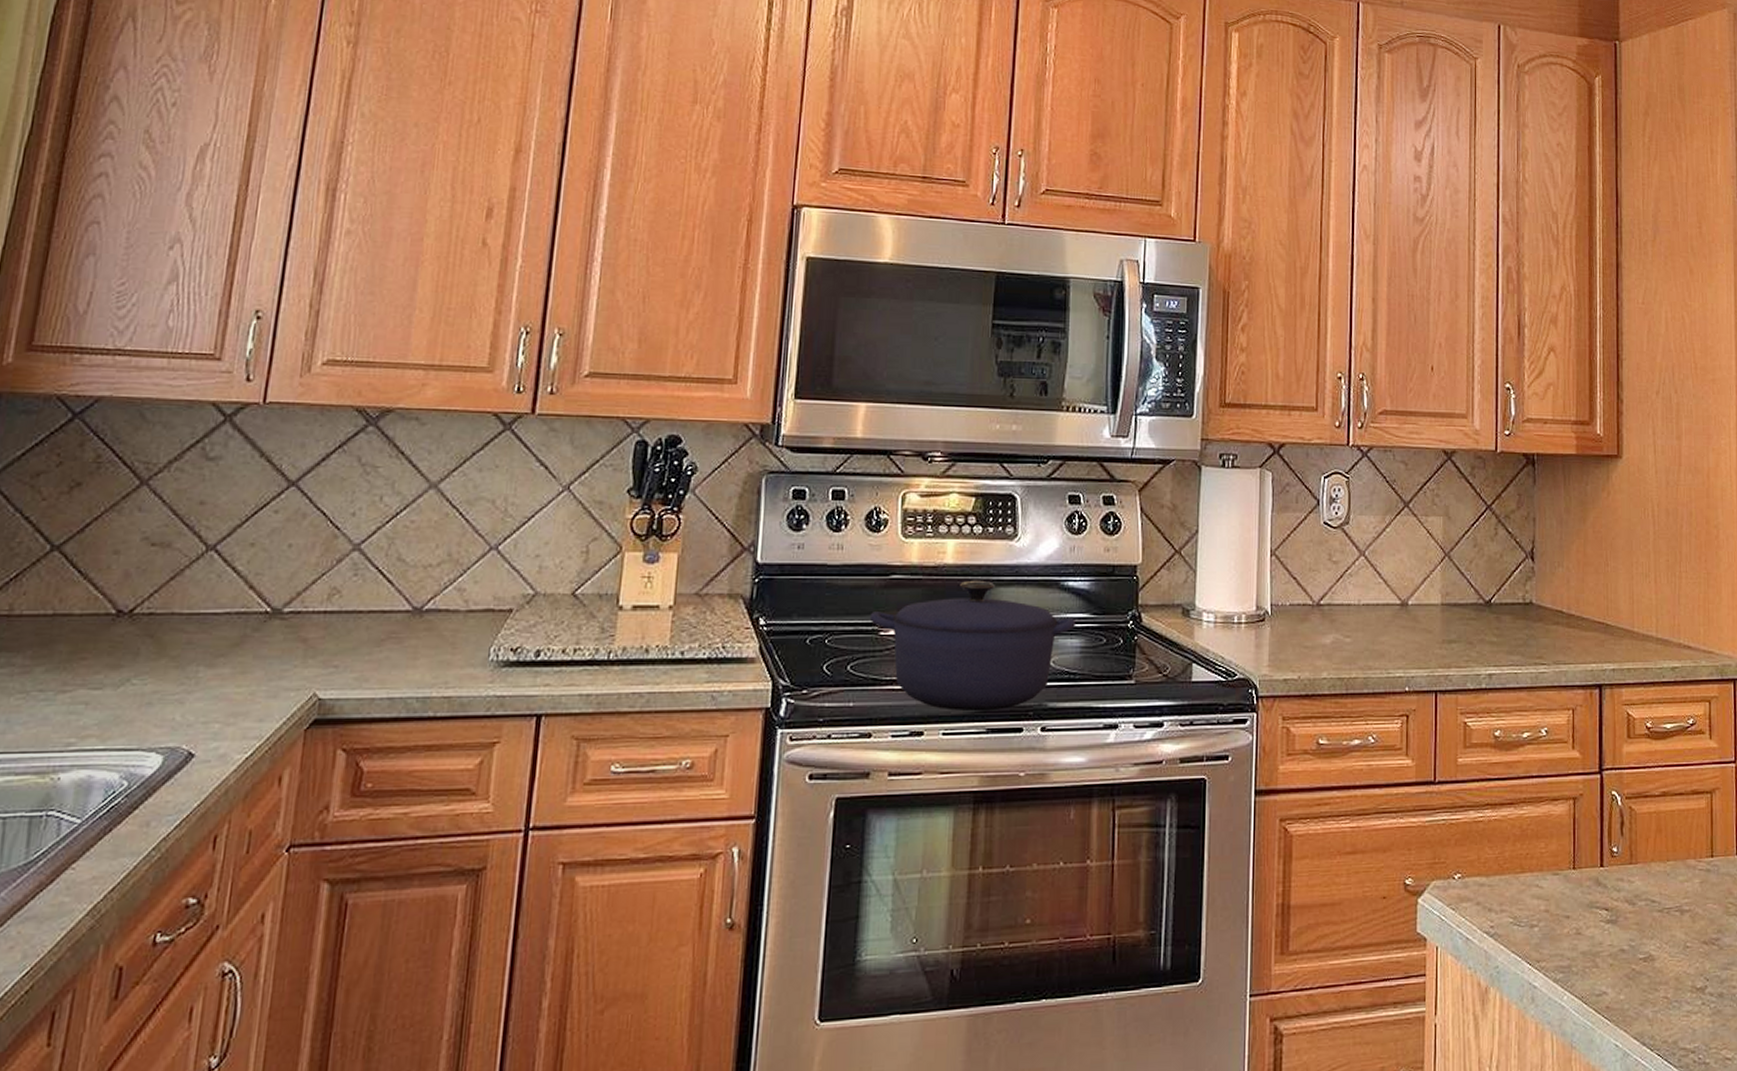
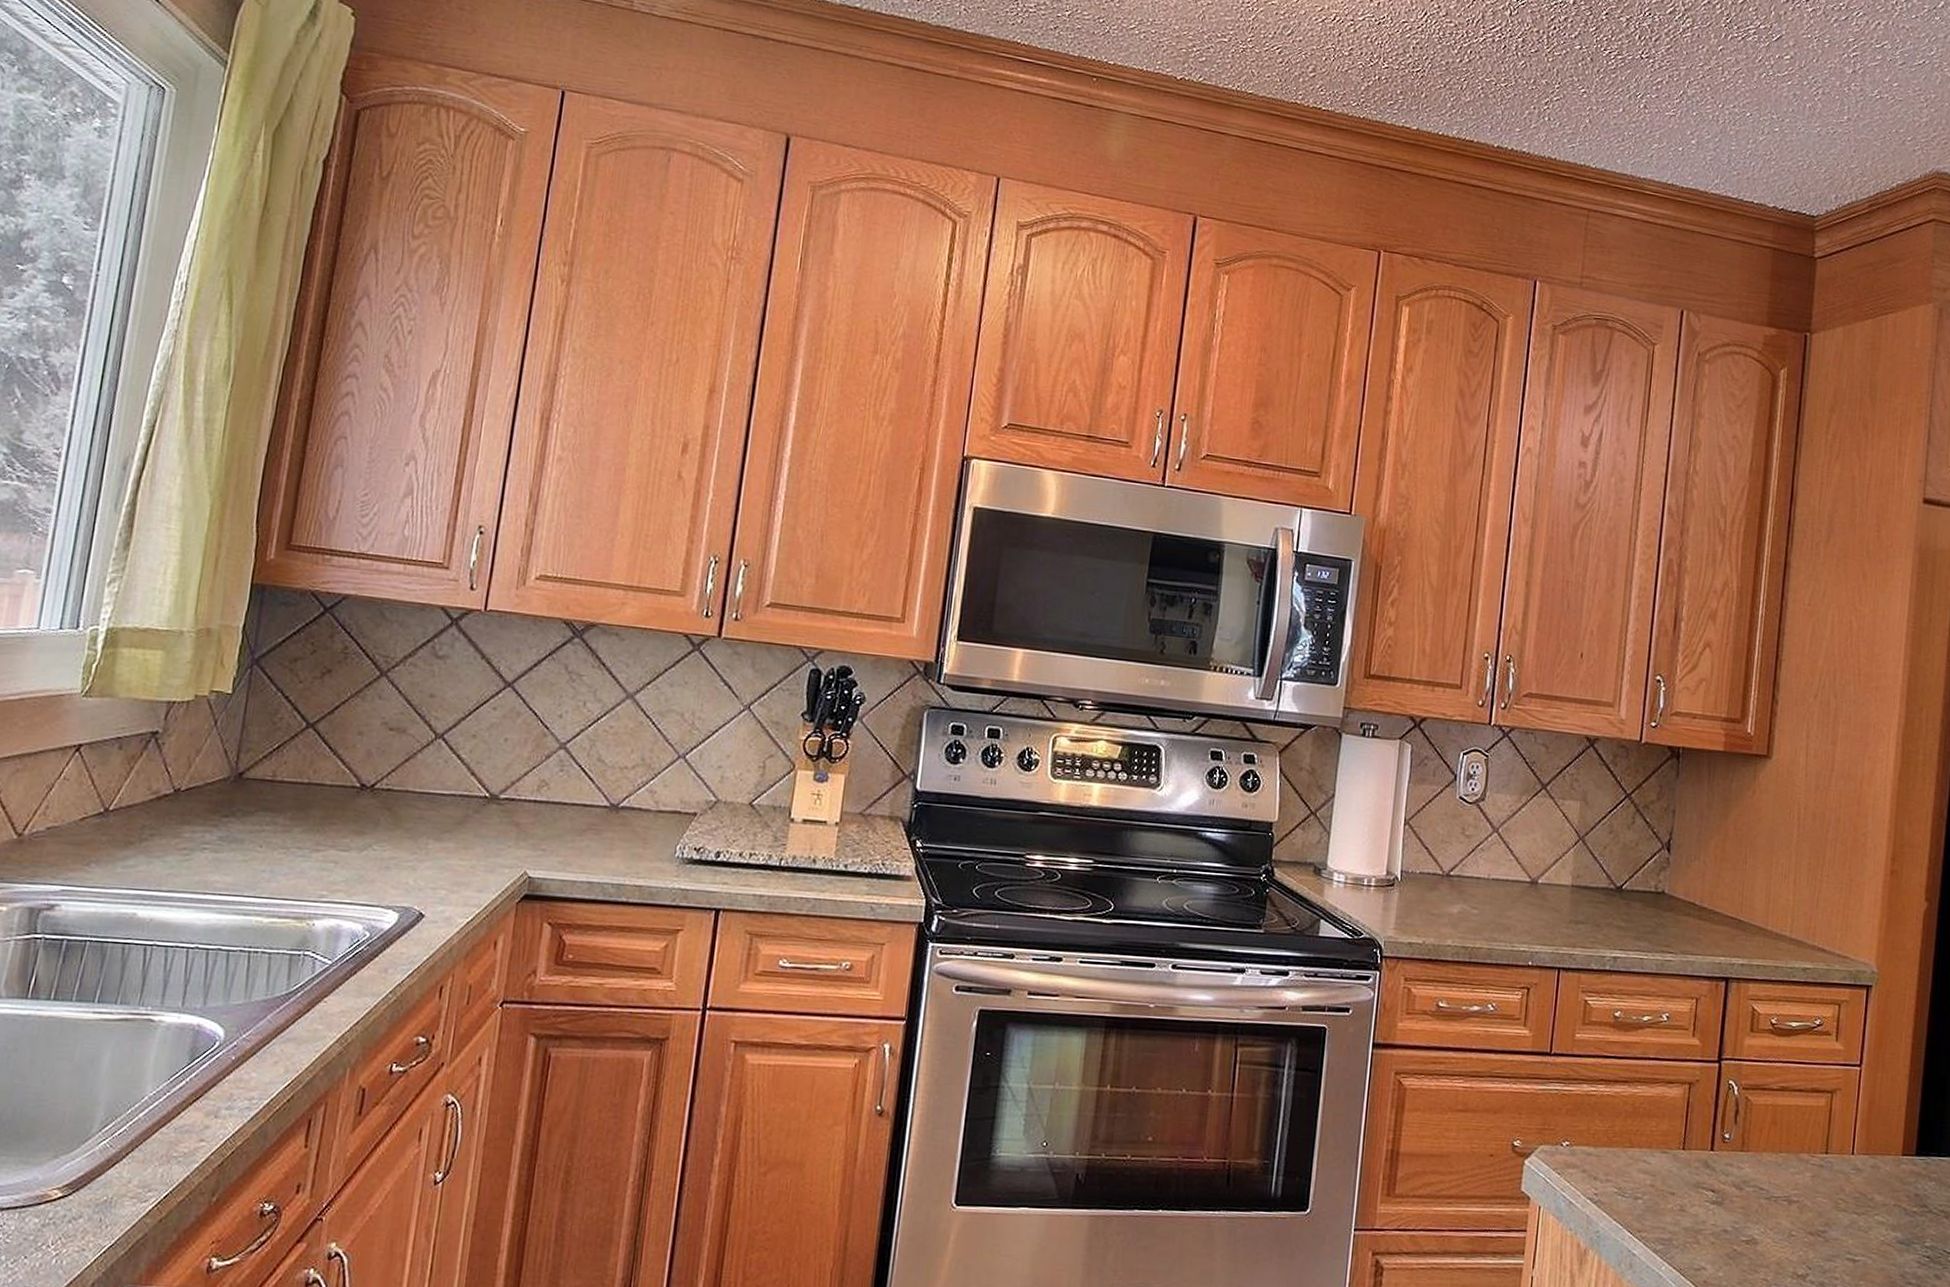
cooking pot: present [869,581,1077,712] -> none [1017,823,1212,945]

